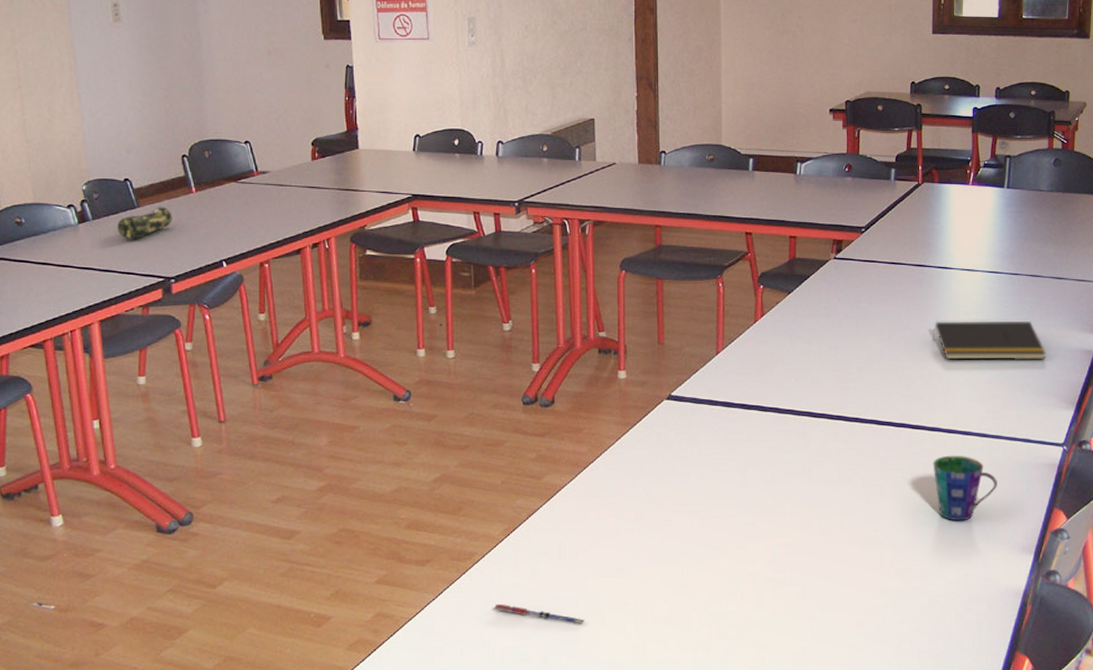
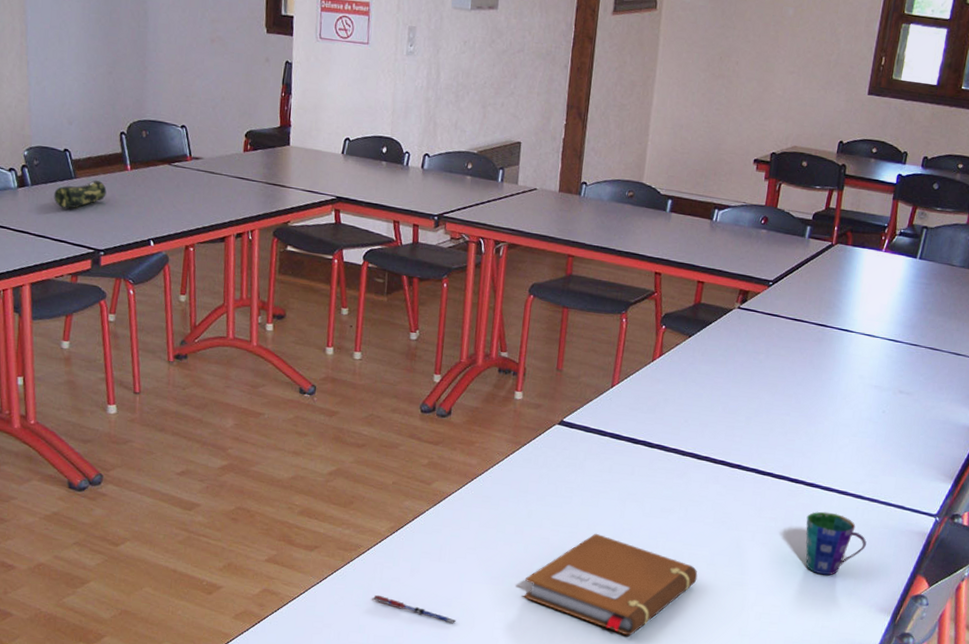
notebook: none [652,509,830,612] -> present [523,534,698,636]
notepad: present [932,321,1047,360] -> none [823,381,934,431]

